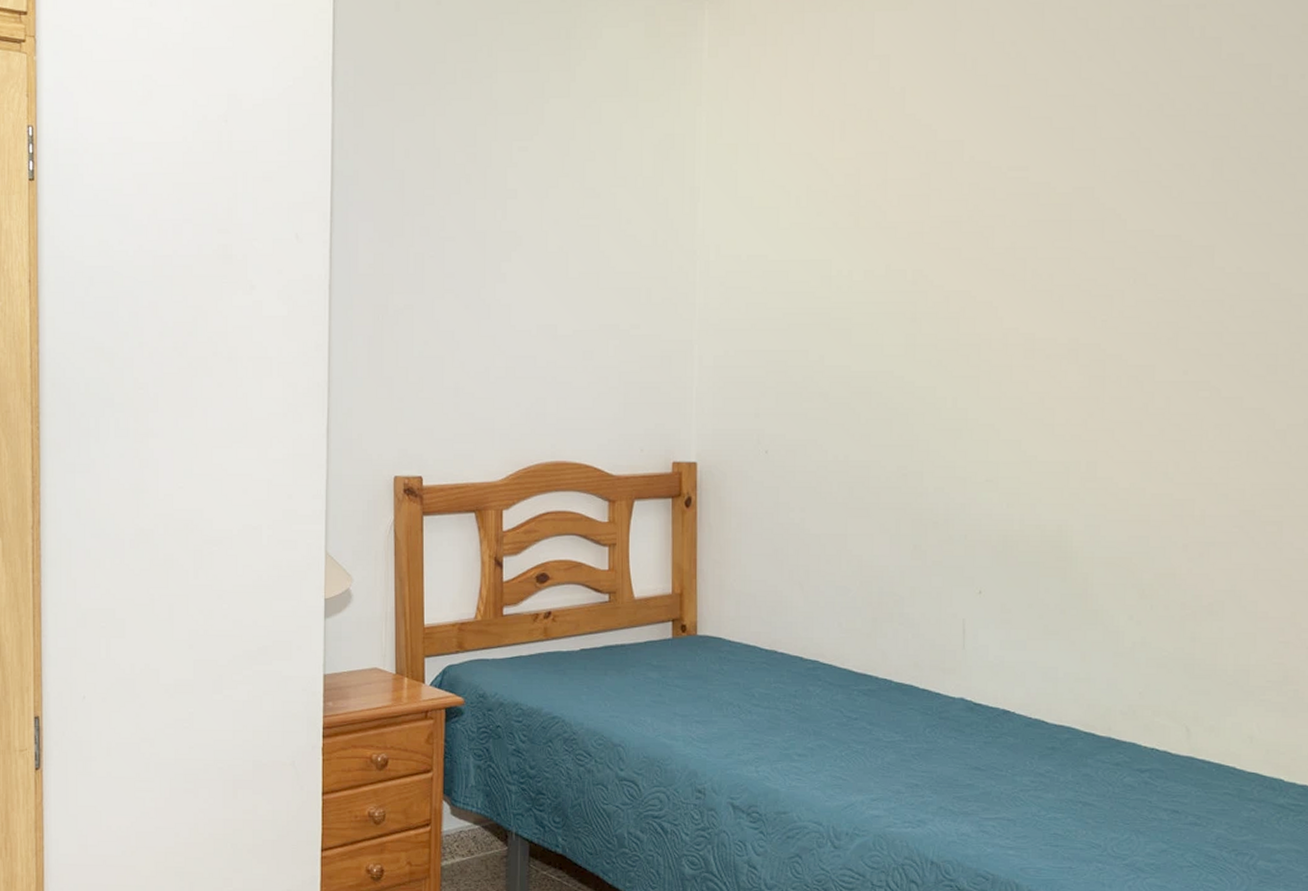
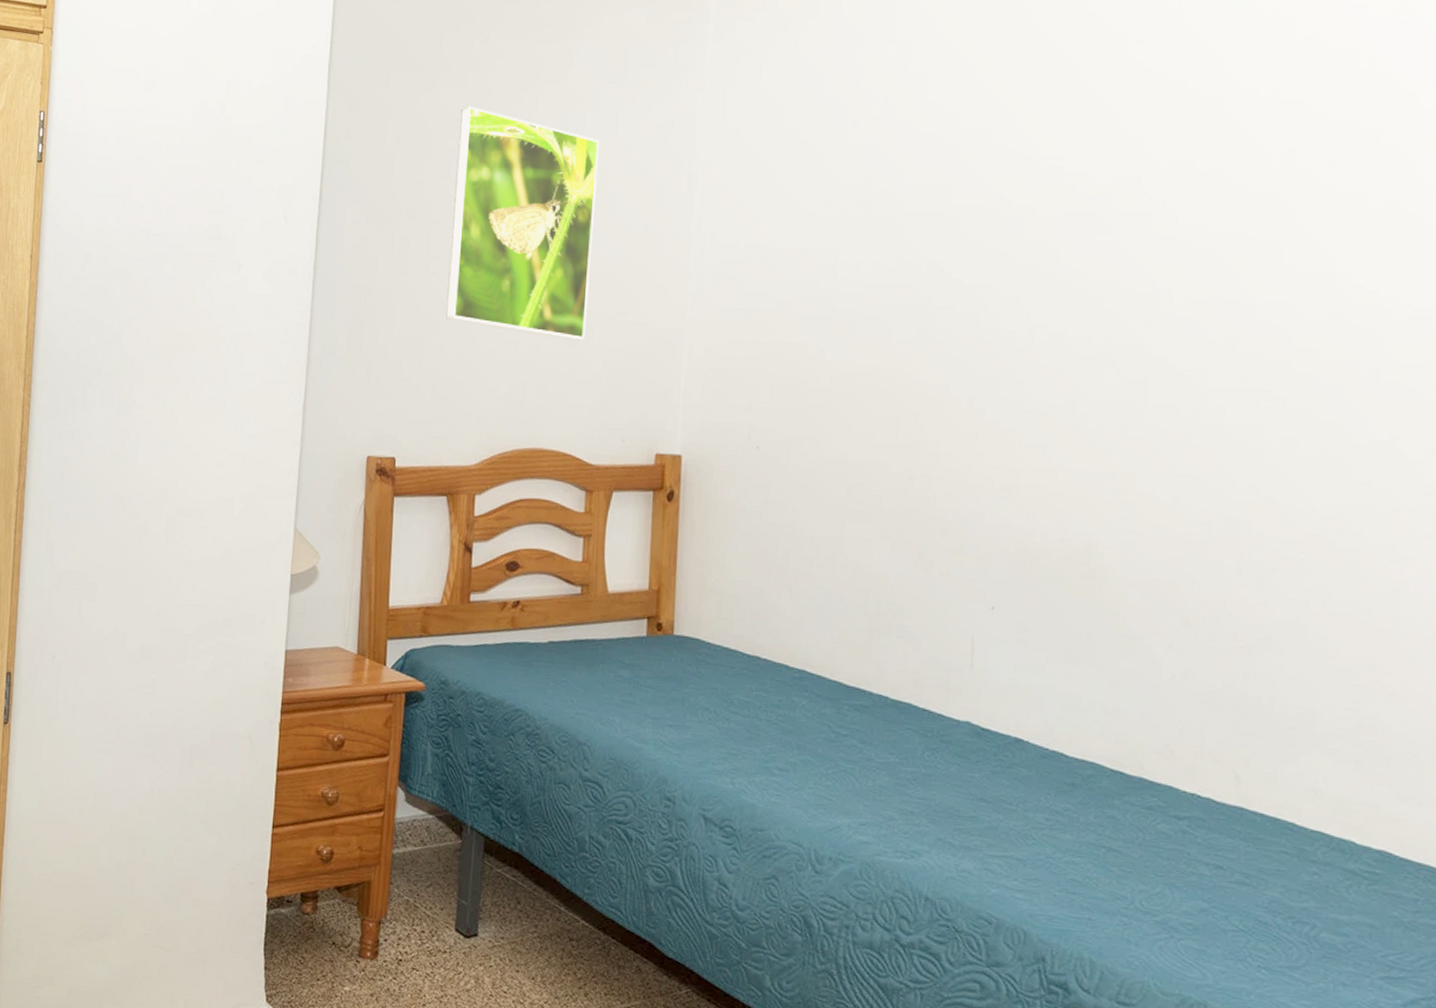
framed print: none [465,119,605,354] -> present [446,106,599,341]

